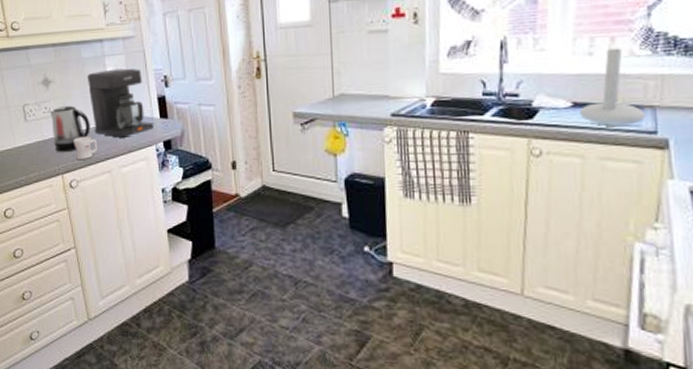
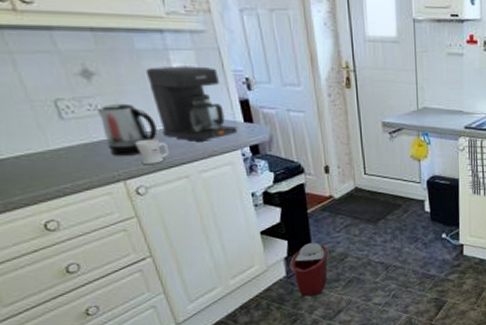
bucket: none [193,246,233,307] -> present [289,243,329,296]

